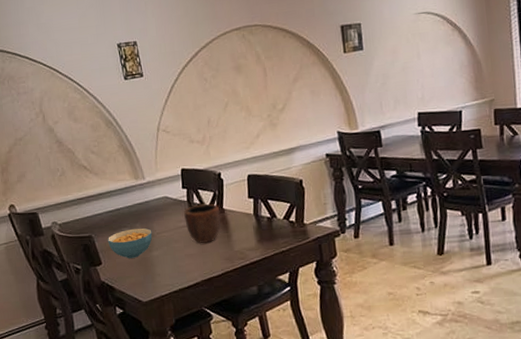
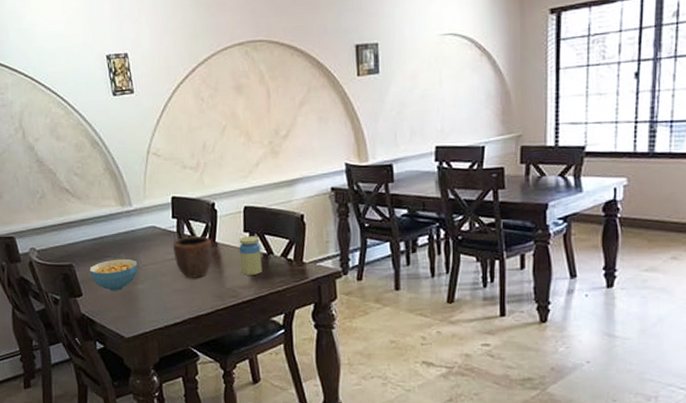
jar: none [244,201,267,238] -> present [239,236,262,275]

